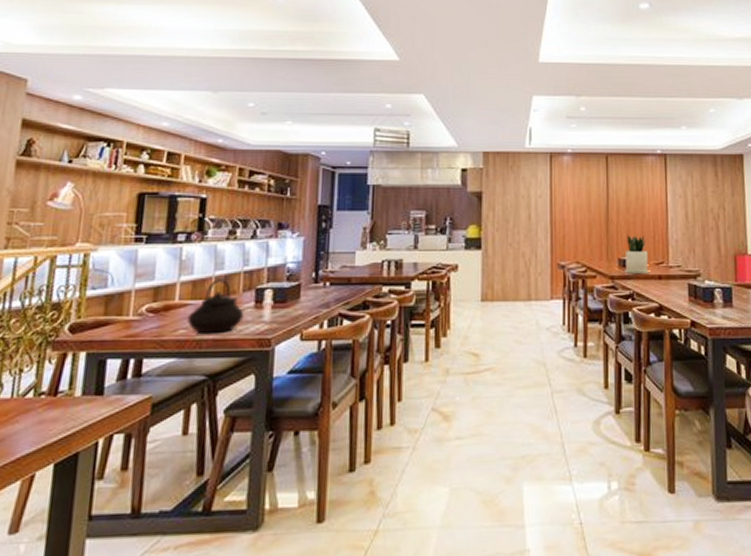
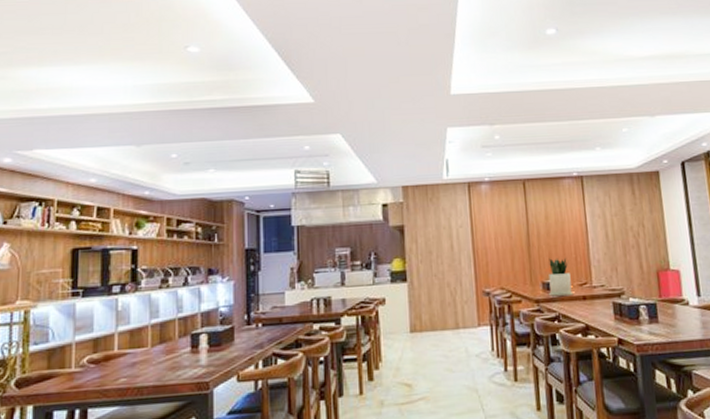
teapot: present [187,278,245,335] -> none [127,326,182,382]

